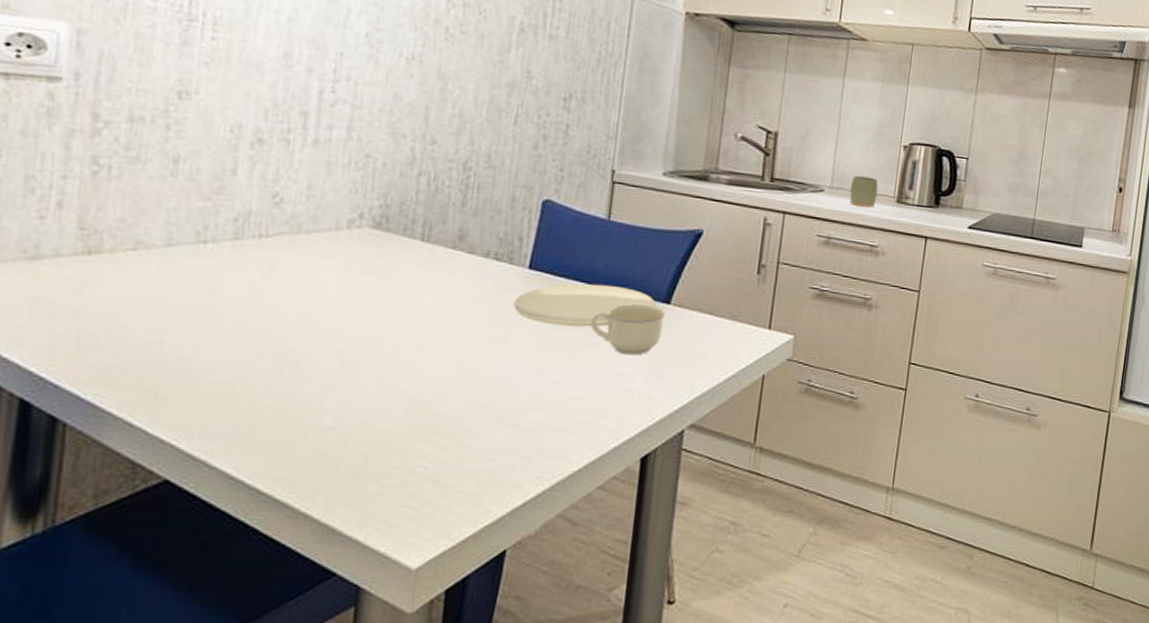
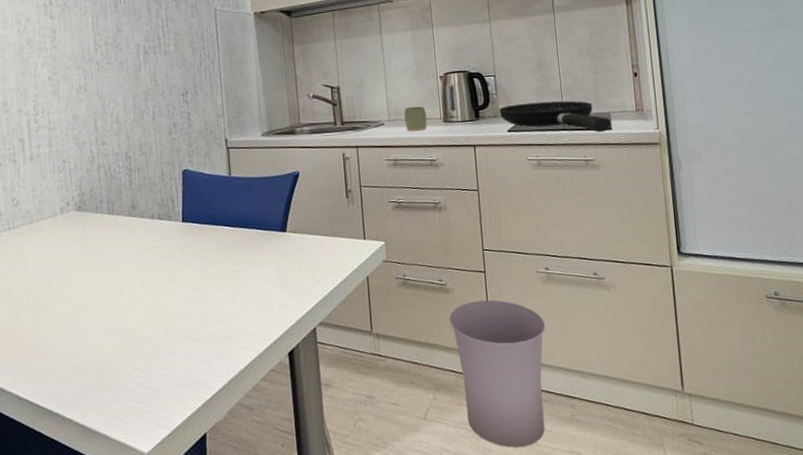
plate: present [513,283,655,327] -> none [176,224,276,261]
cup: present [589,304,665,355] -> none [231,235,285,275]
waste bin: none [848,423,962,598] -> present [449,300,546,448]
frying pan: none [963,197,1084,249] -> present [499,100,612,132]

